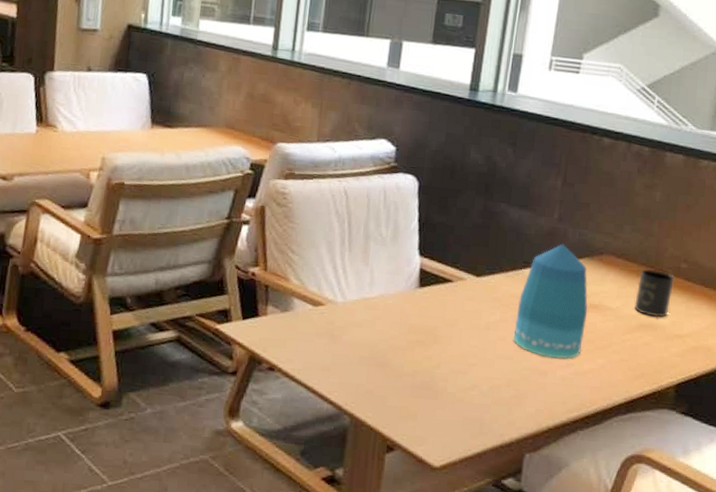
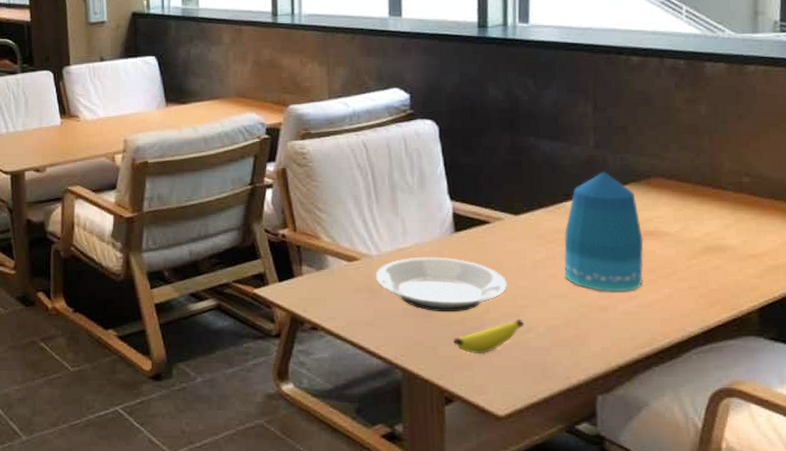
plate: none [337,307,461,365] -> present [375,257,508,312]
banana: none [402,376,470,407] -> present [453,319,524,355]
mug: present [634,268,674,318] -> none [695,187,738,239]

